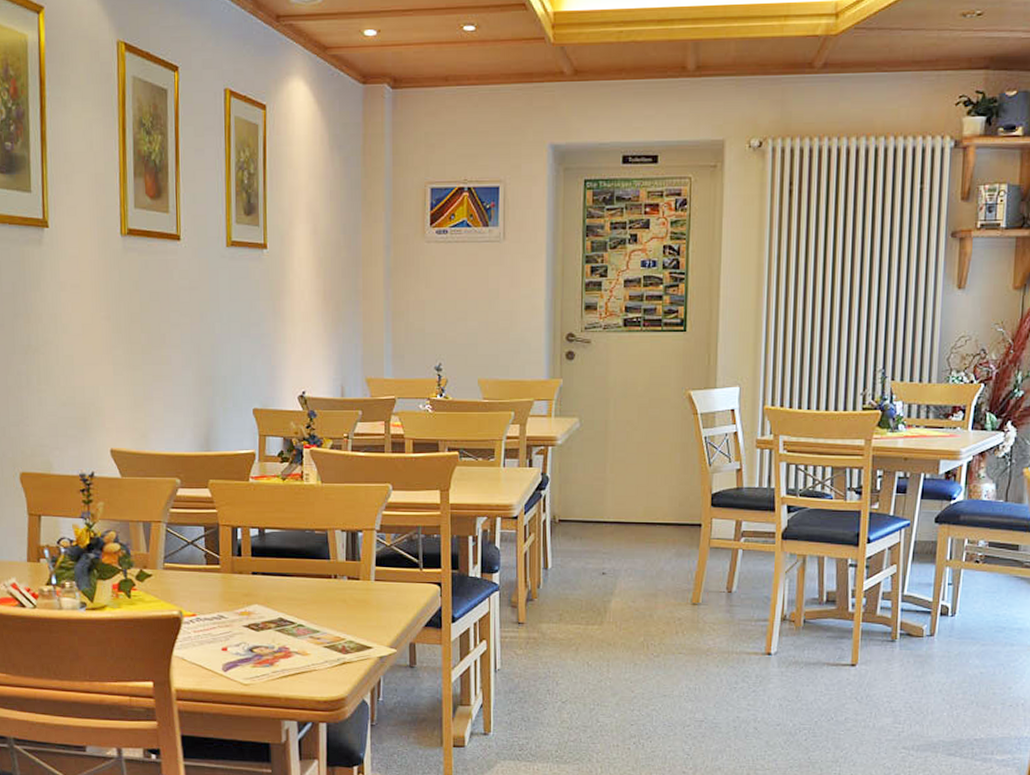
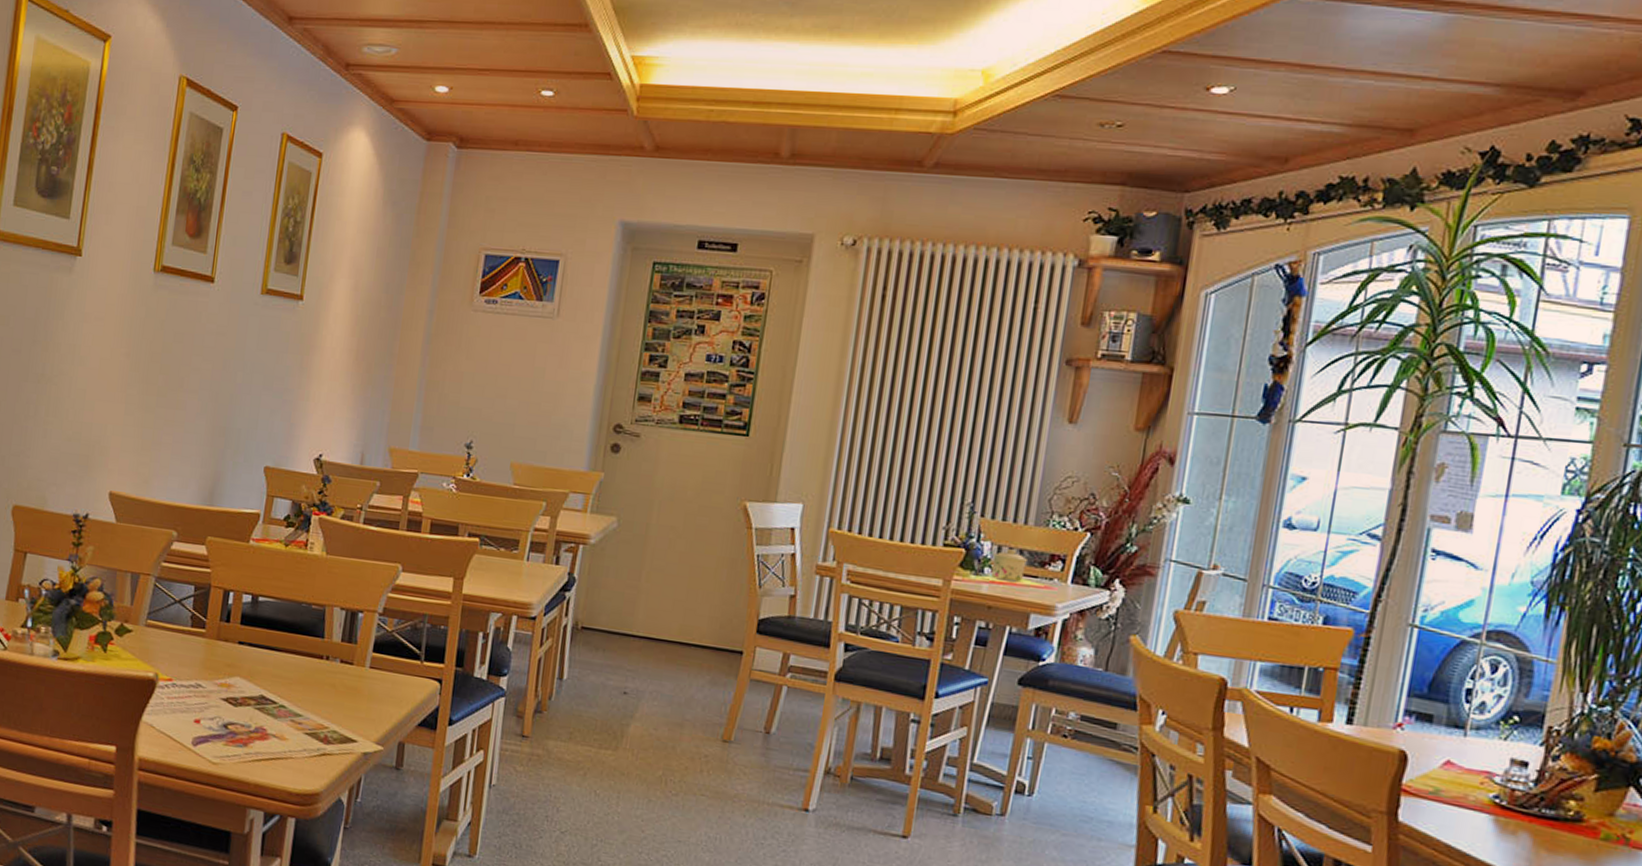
sugar bowl: none [904,406,933,435] -> present [990,549,1027,583]

